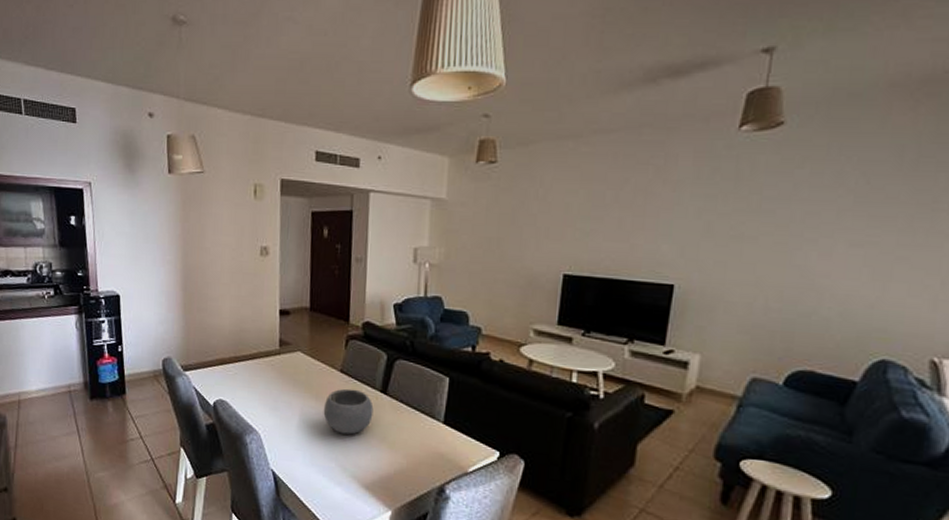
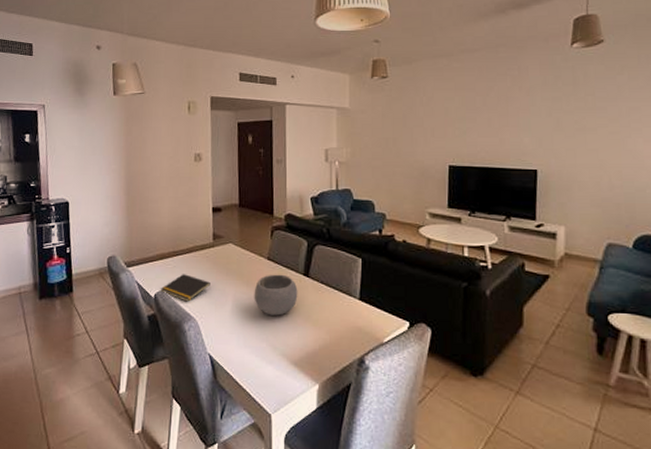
notepad: none [219,382,275,413] -> present [160,274,211,302]

